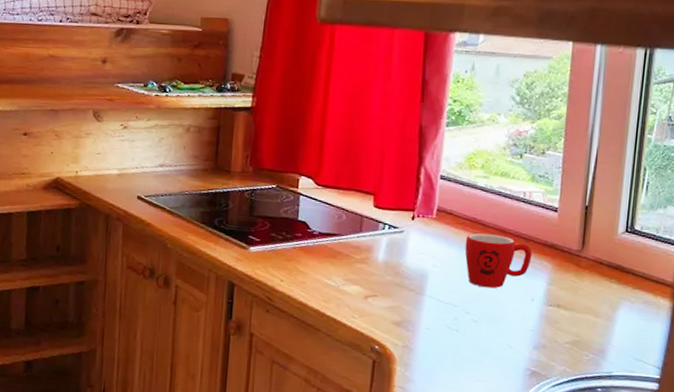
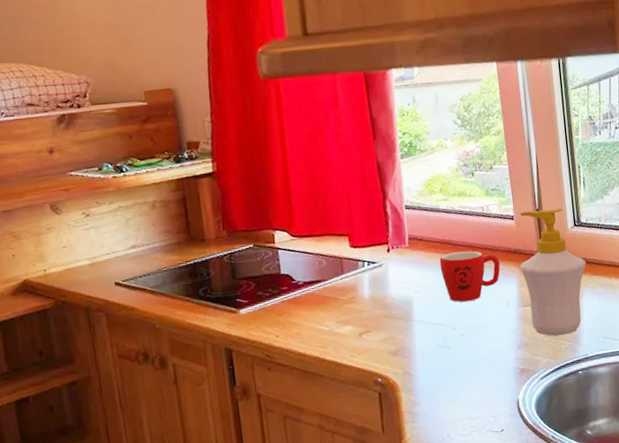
soap bottle: none [553,205,632,347] -> present [519,208,587,336]

